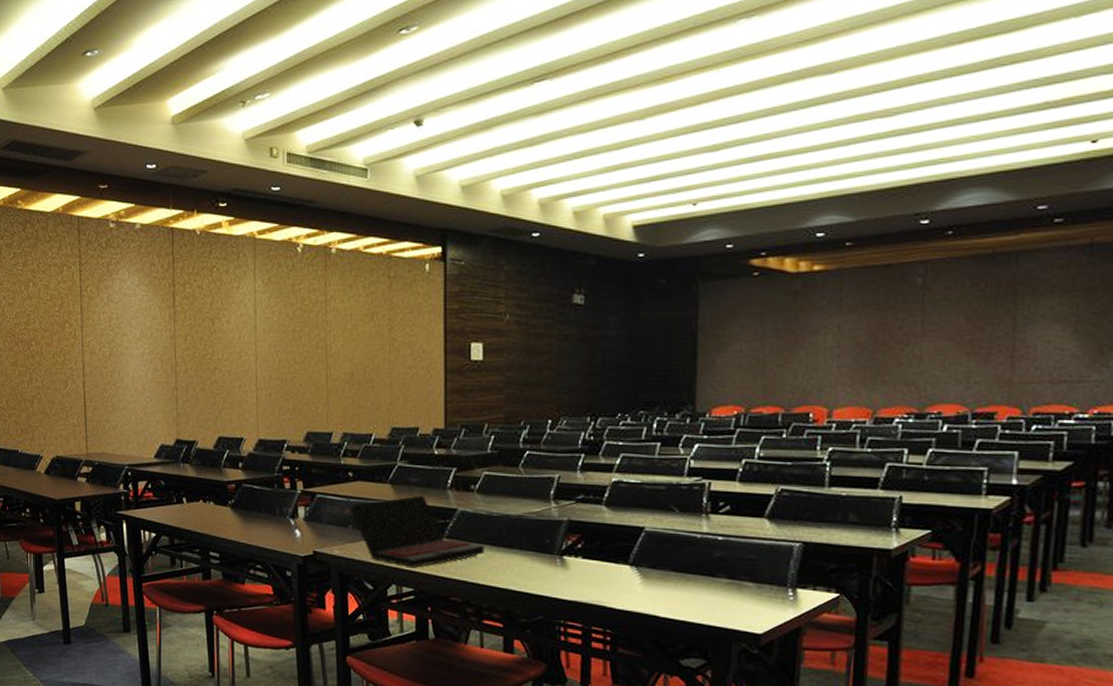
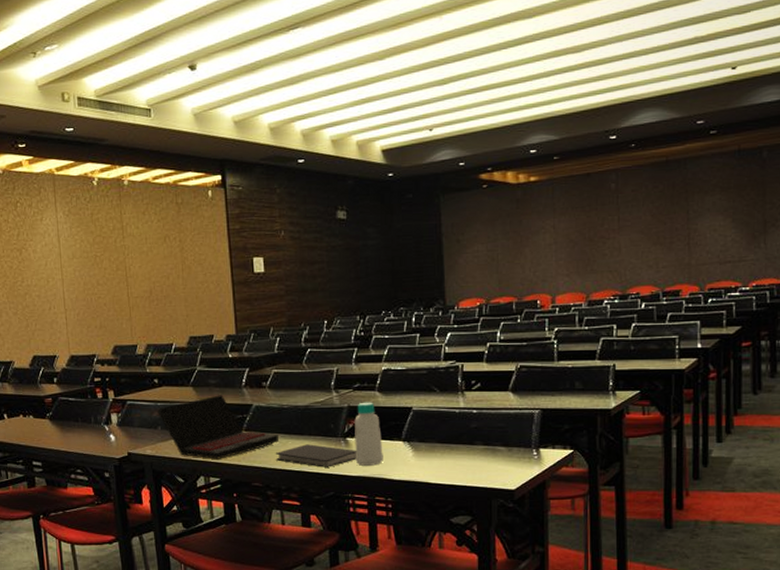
diary: none [479,559,575,588] -> present [275,444,358,468]
bottle: none [571,516,606,591] -> present [354,402,383,466]

